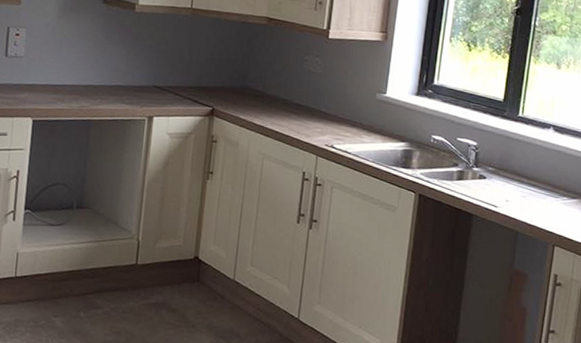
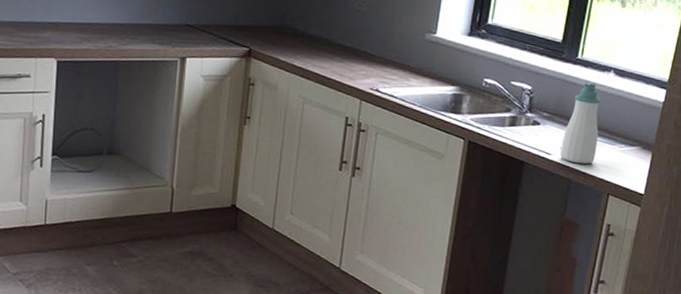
soap bottle: none [506,138,542,217] -> present [560,82,601,165]

